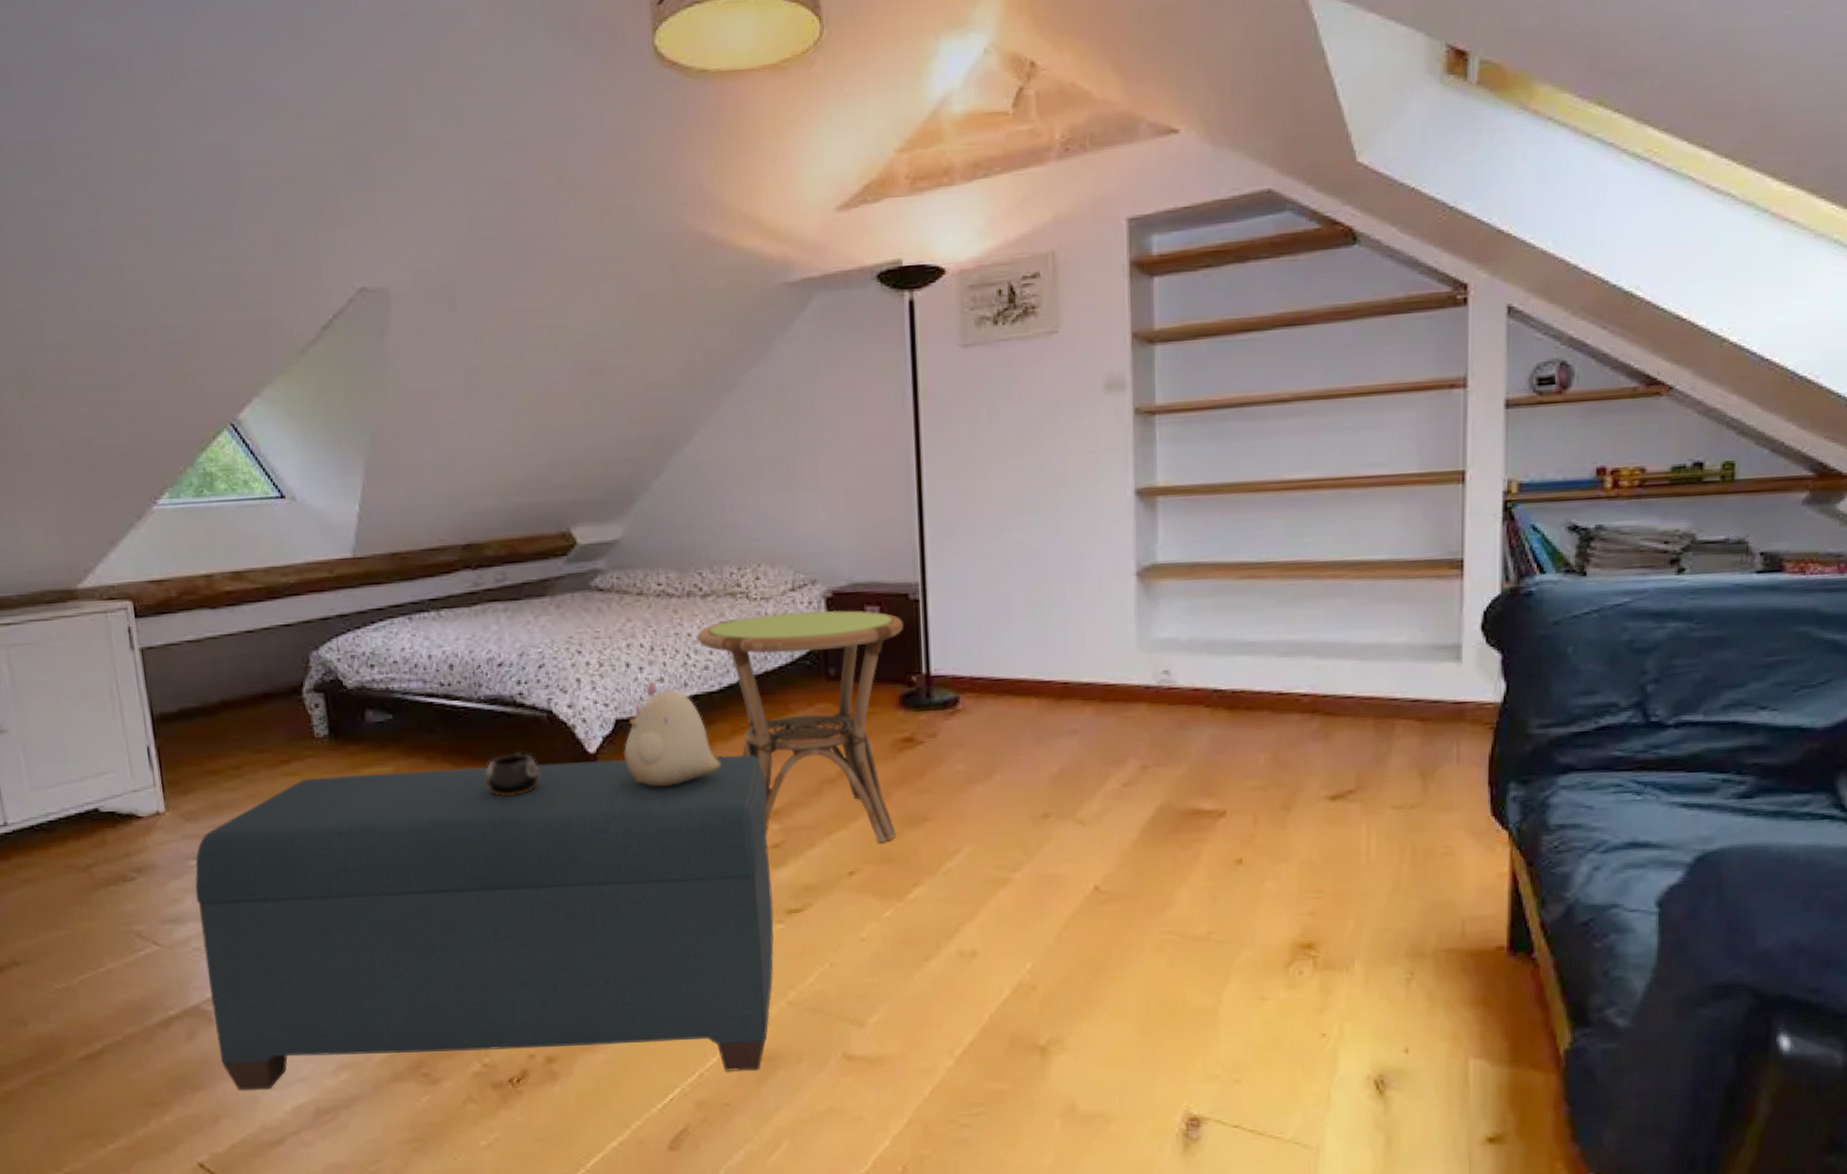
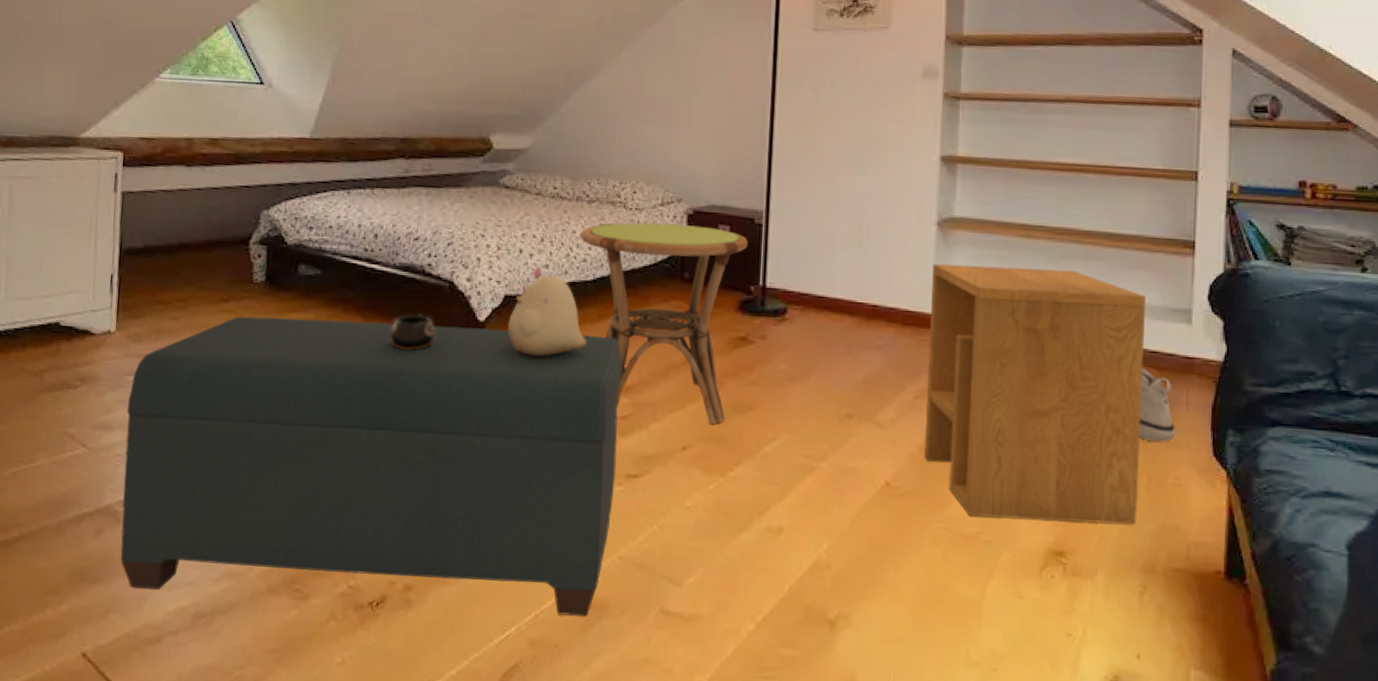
side table: none [1135,613,1404,914] -> present [924,263,1146,525]
sneaker: none [1399,720,1444,806] -> present [1138,367,1175,442]

